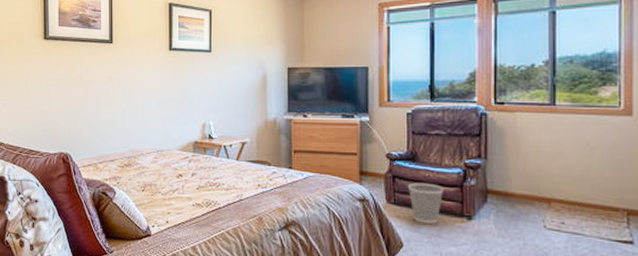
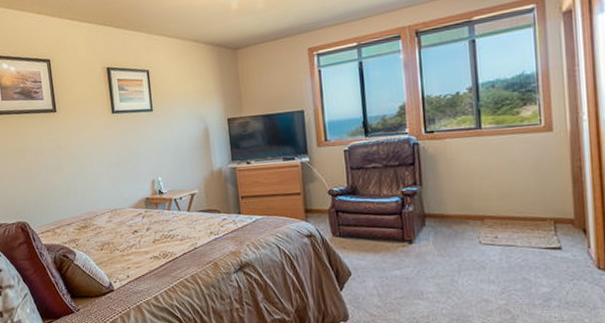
wastebasket: present [407,182,444,224] -> none [350,213,385,251]

